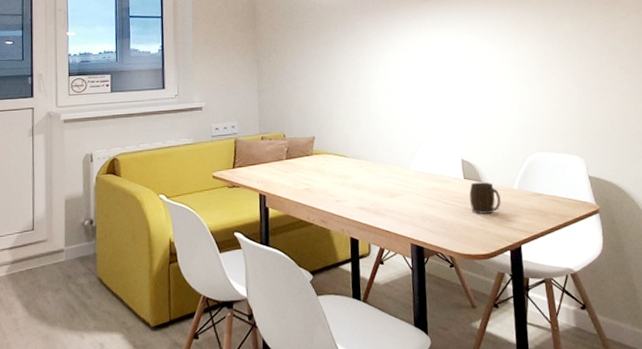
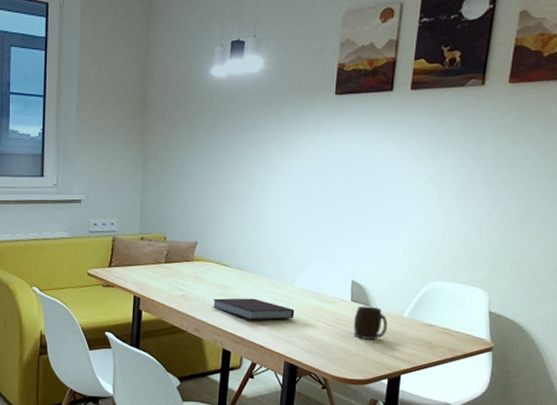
notebook: none [335,185,414,206] -> present [212,298,295,320]

